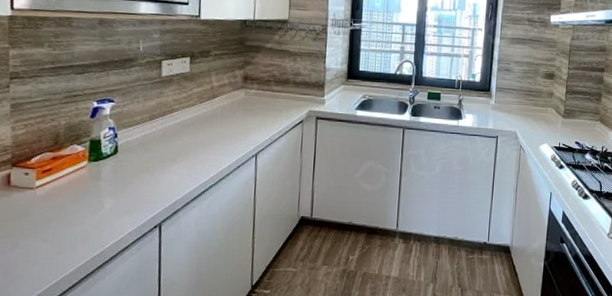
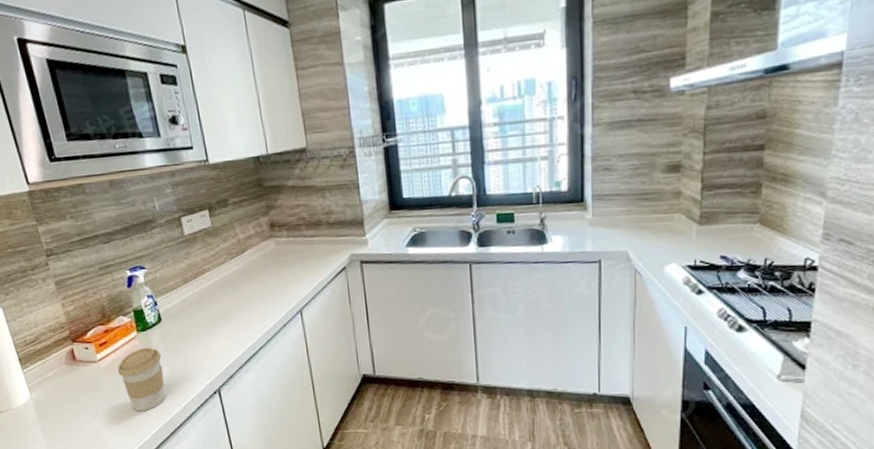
coffee cup: none [55,177,108,243] -> present [117,347,165,412]

